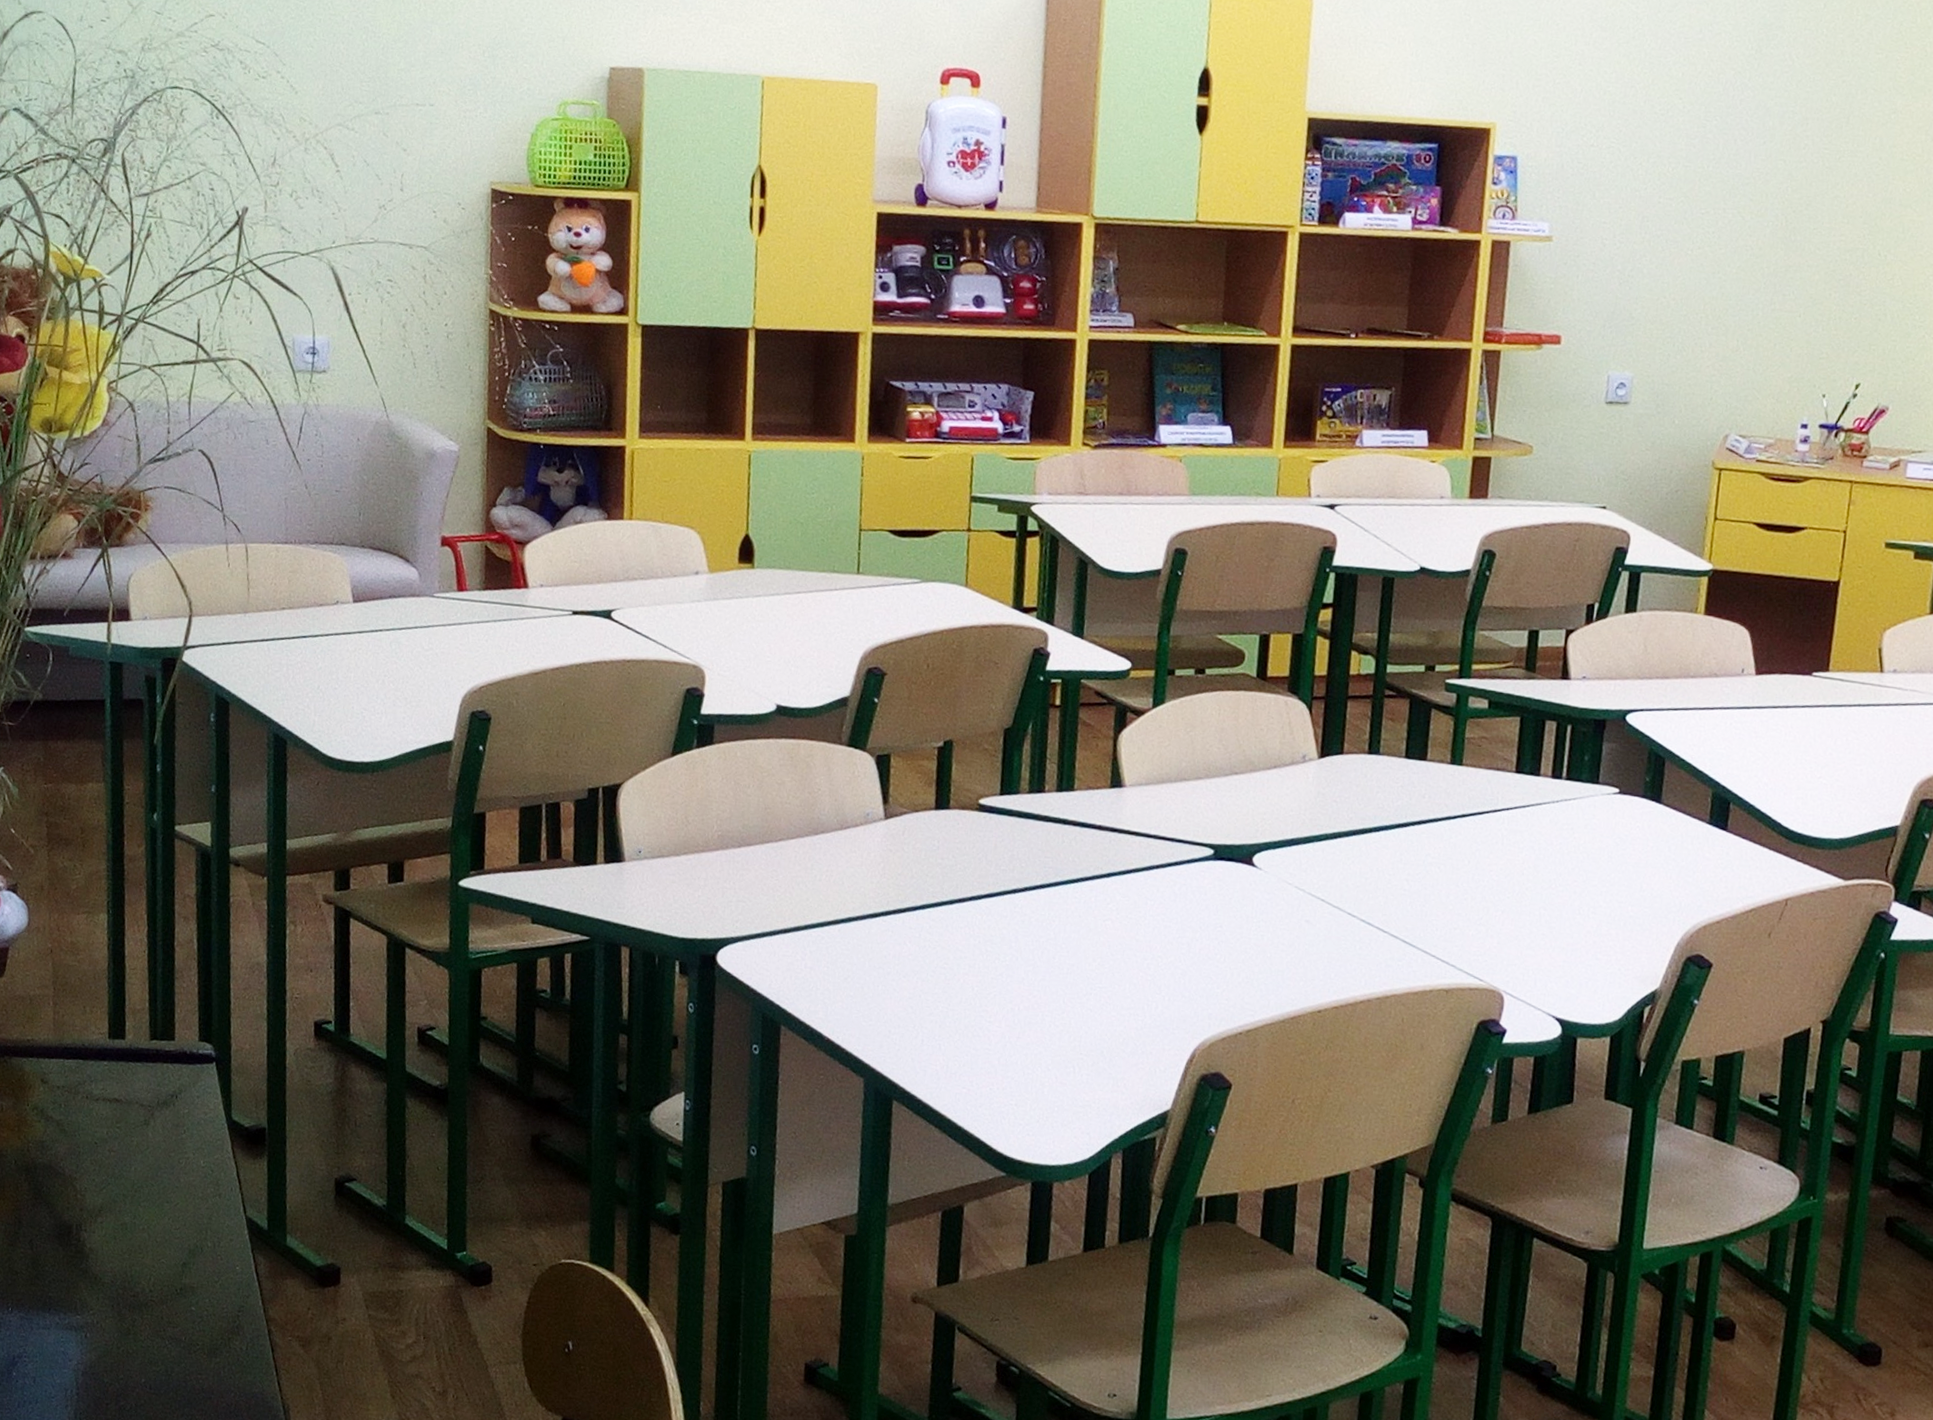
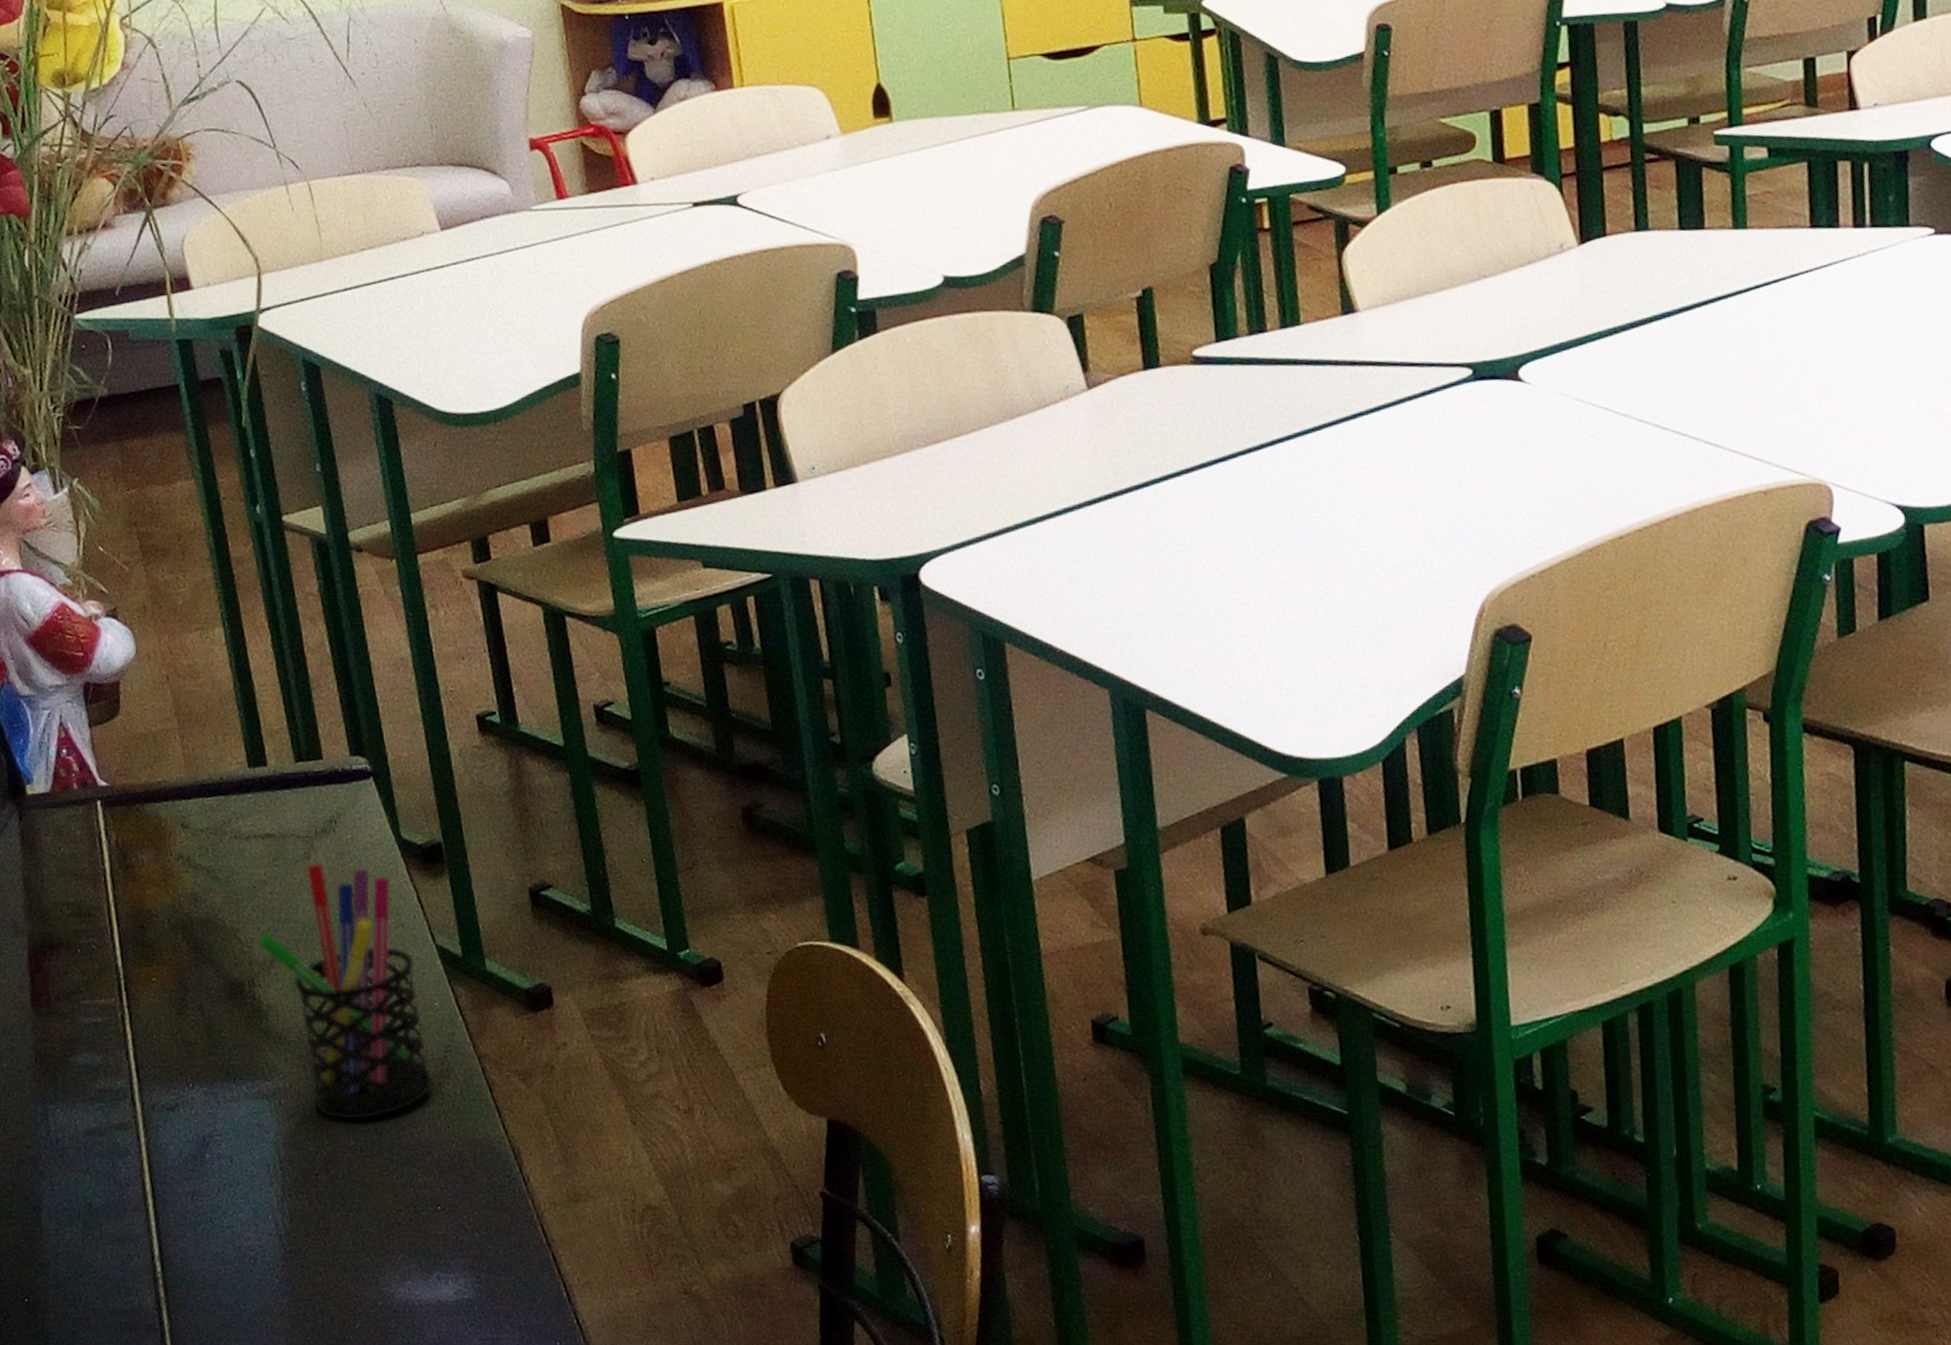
pen holder: none [90,1129,225,1361] -> present [257,862,434,1120]

